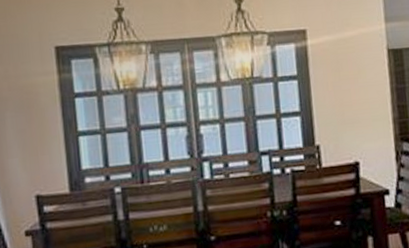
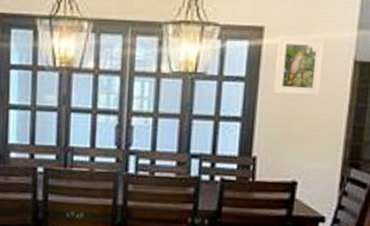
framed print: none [320,33,364,87] -> present [273,35,325,97]

